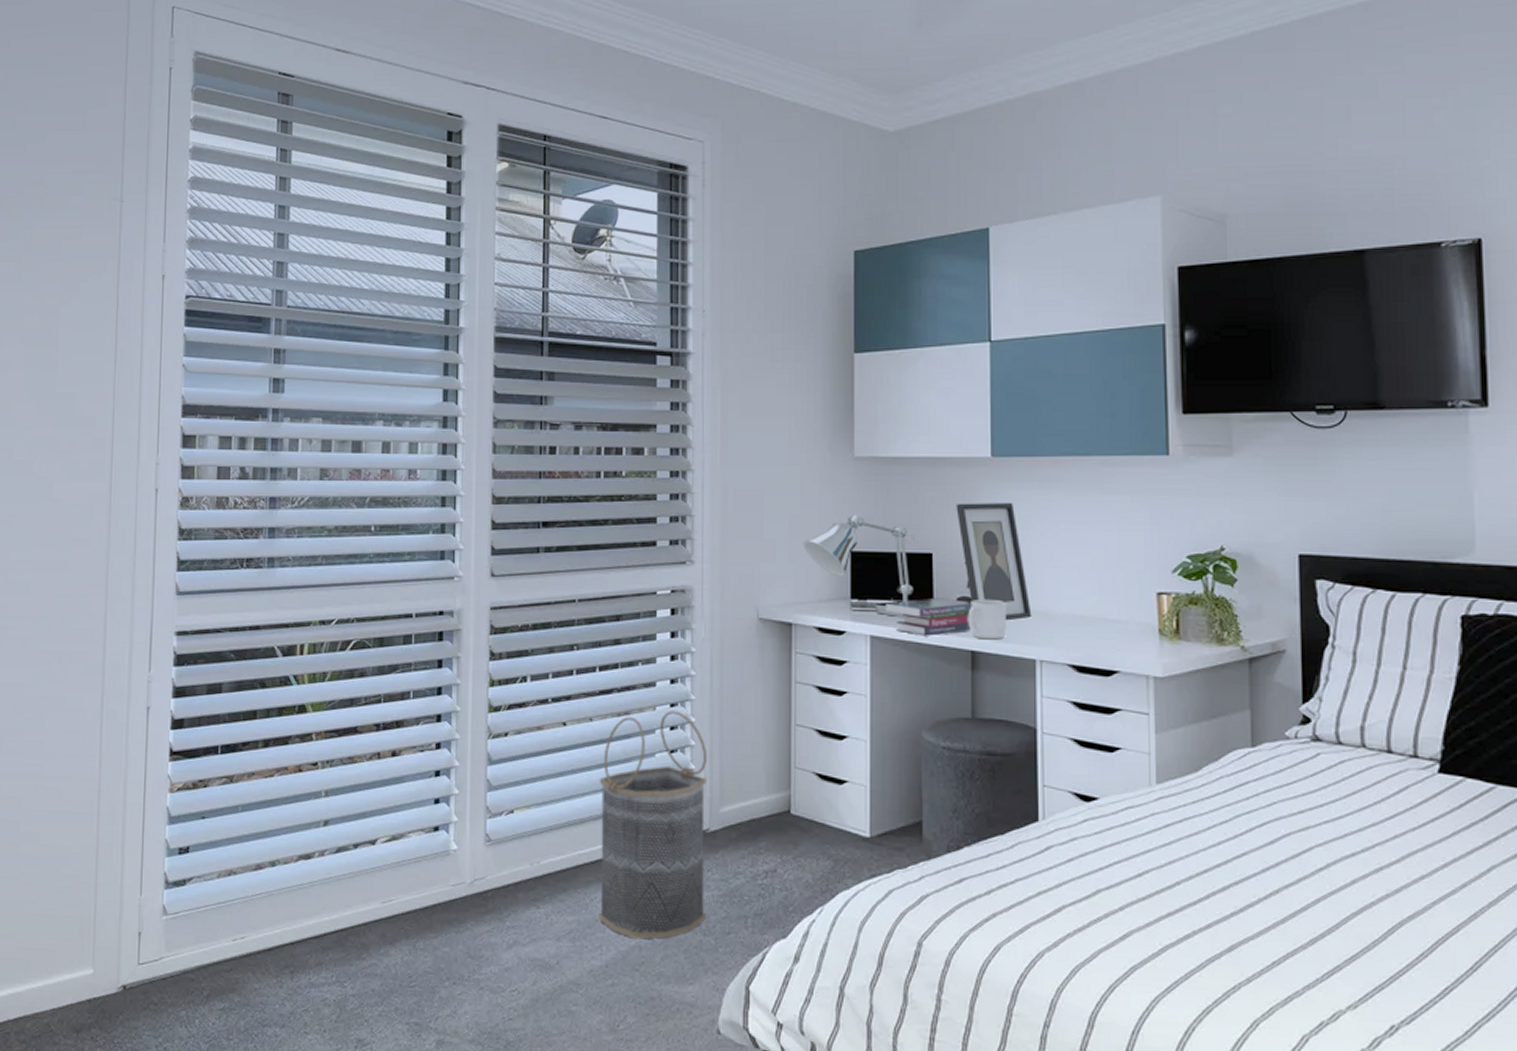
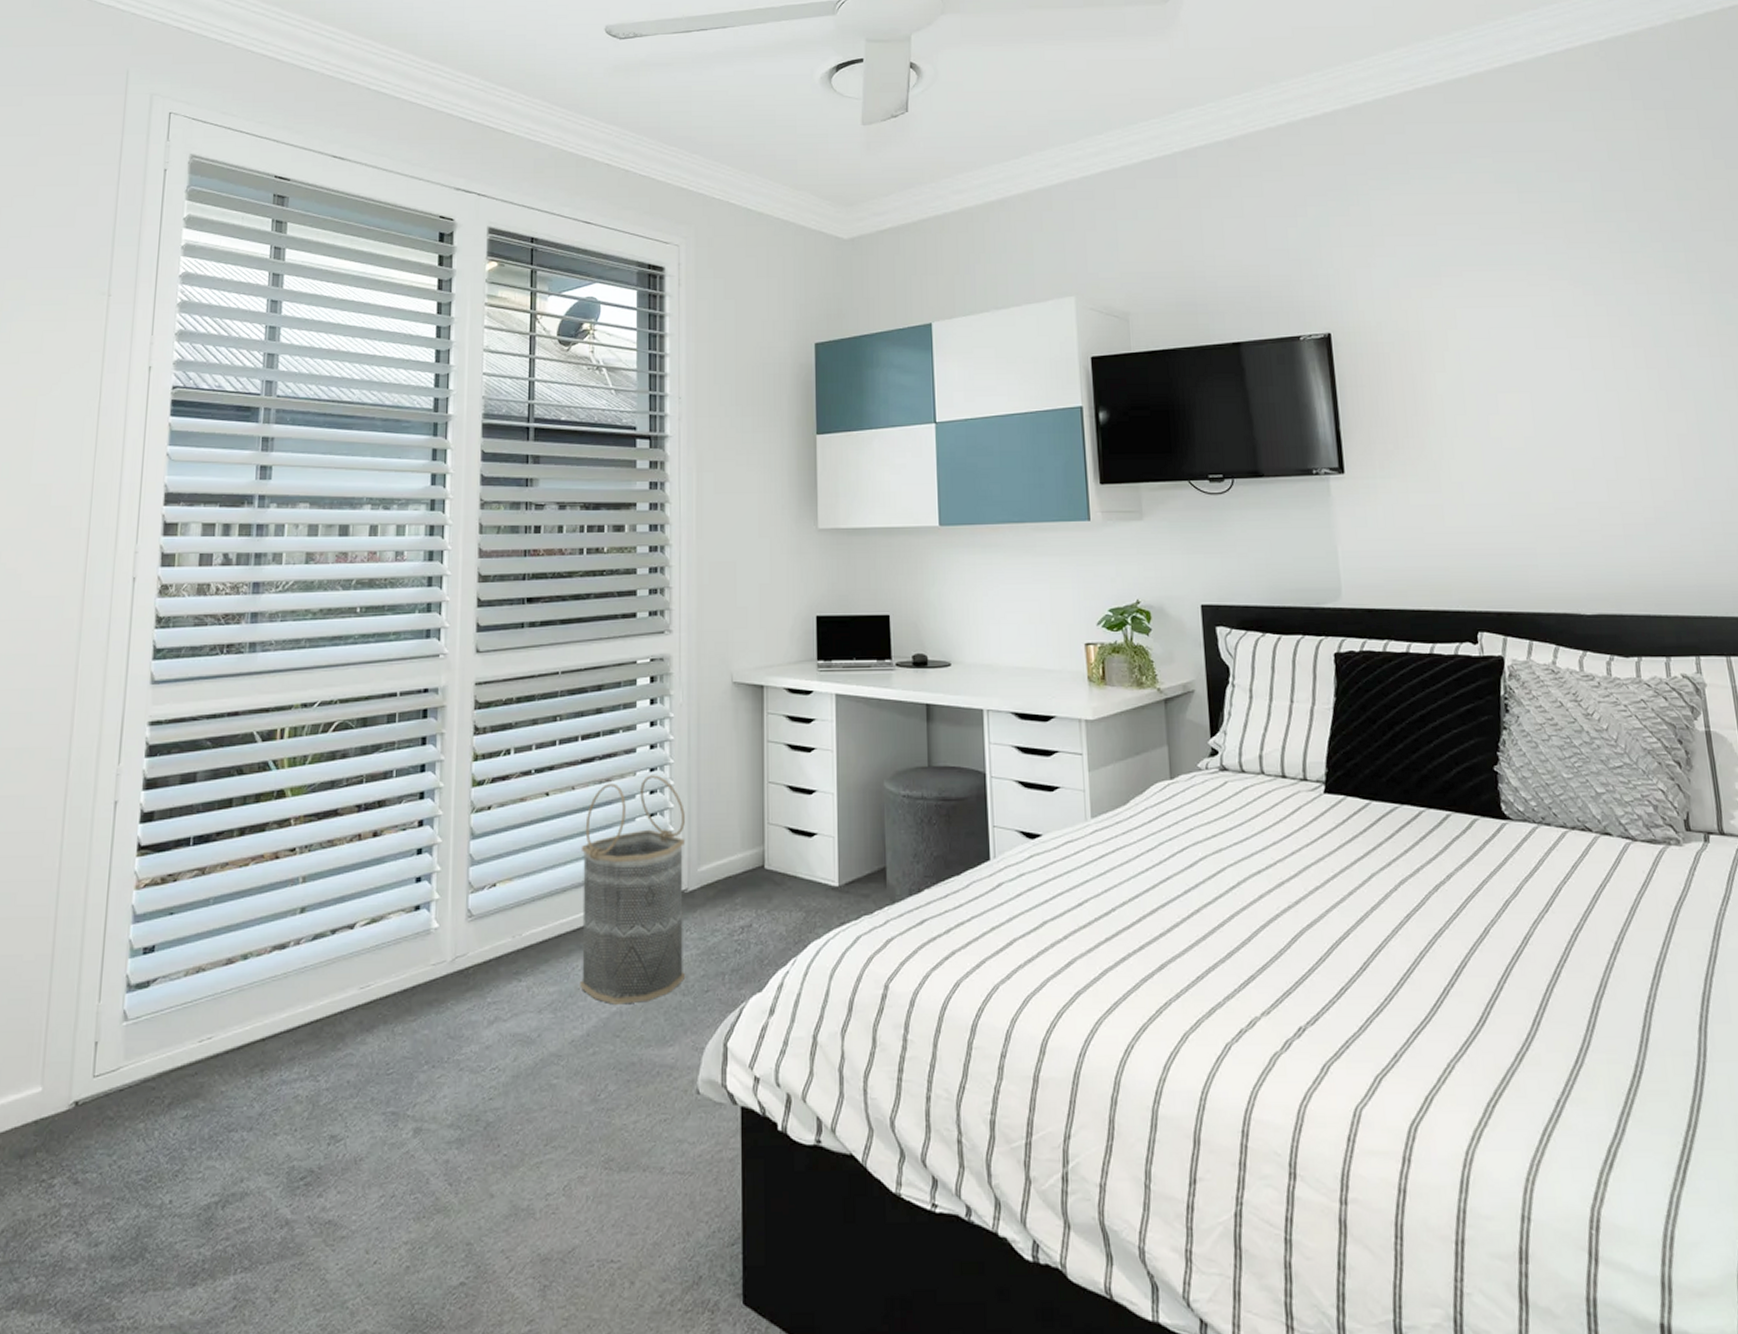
desk lamp: present [803,515,915,617] -> none [773,582,874,675]
books: present [885,597,972,636] -> none [849,656,926,692]
picture frame: present [956,502,1032,621] -> none [909,566,979,675]
mug: present [968,598,1006,640] -> none [922,655,957,693]

